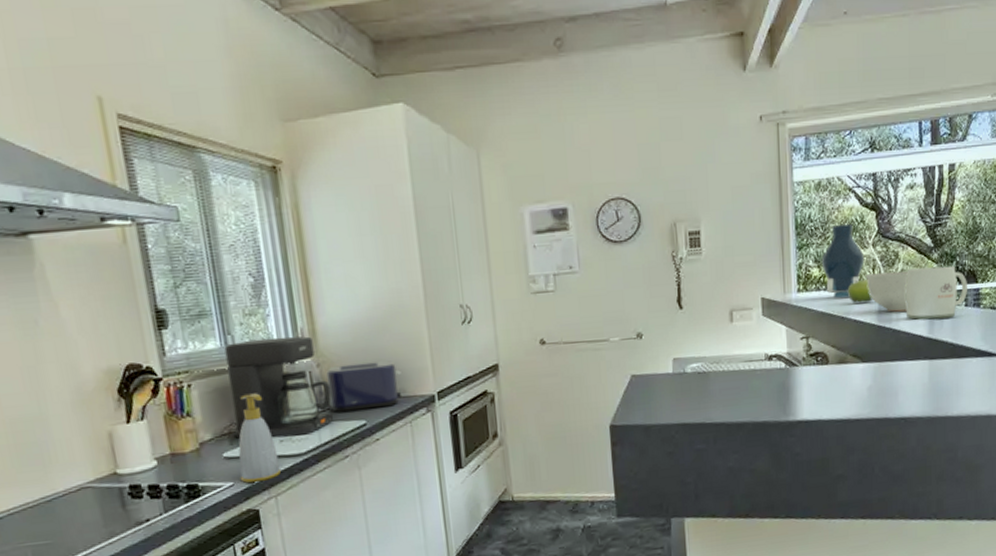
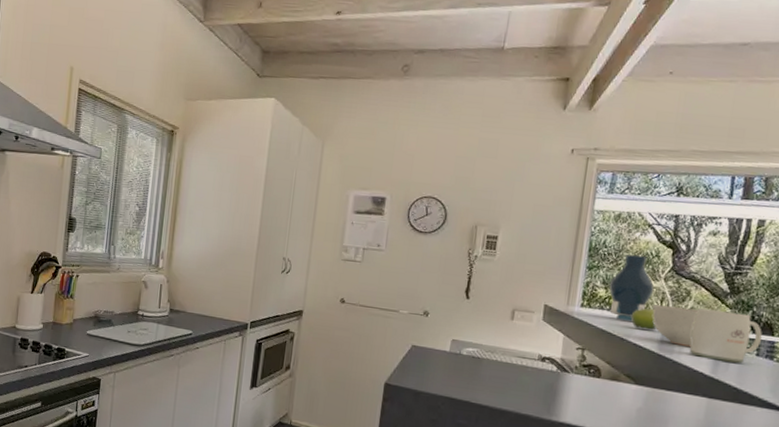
coffee maker: present [224,336,333,439] -> none [99,251,173,332]
soap bottle: present [238,393,282,484] -> none [94,291,124,359]
toaster: present [326,360,403,413] -> none [169,284,227,325]

